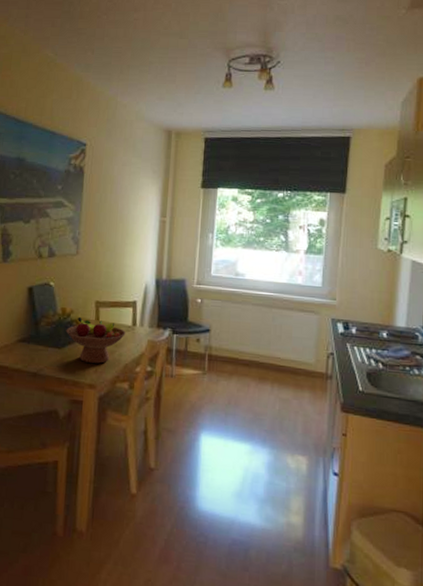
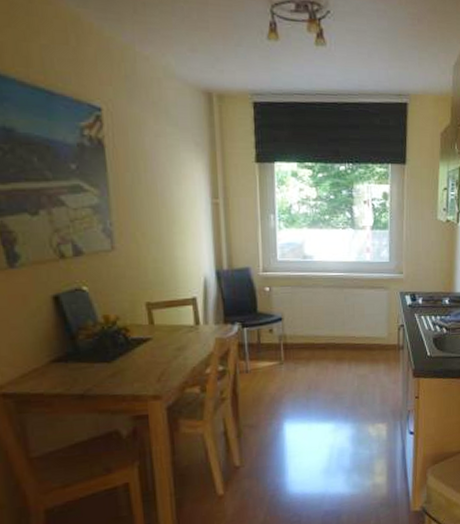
fruit bowl: present [66,316,126,364] -> none [113,322,188,374]

